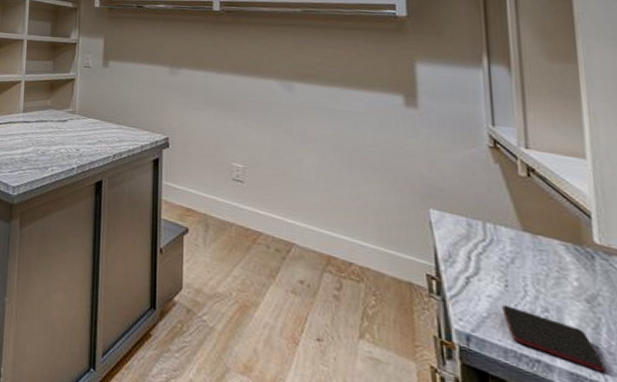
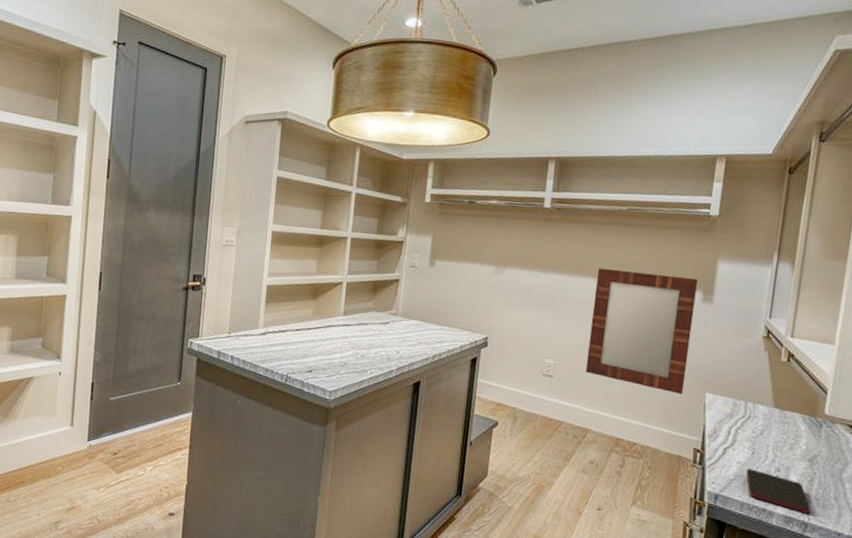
home mirror: none [278,69,401,209] -> present [585,268,698,395]

